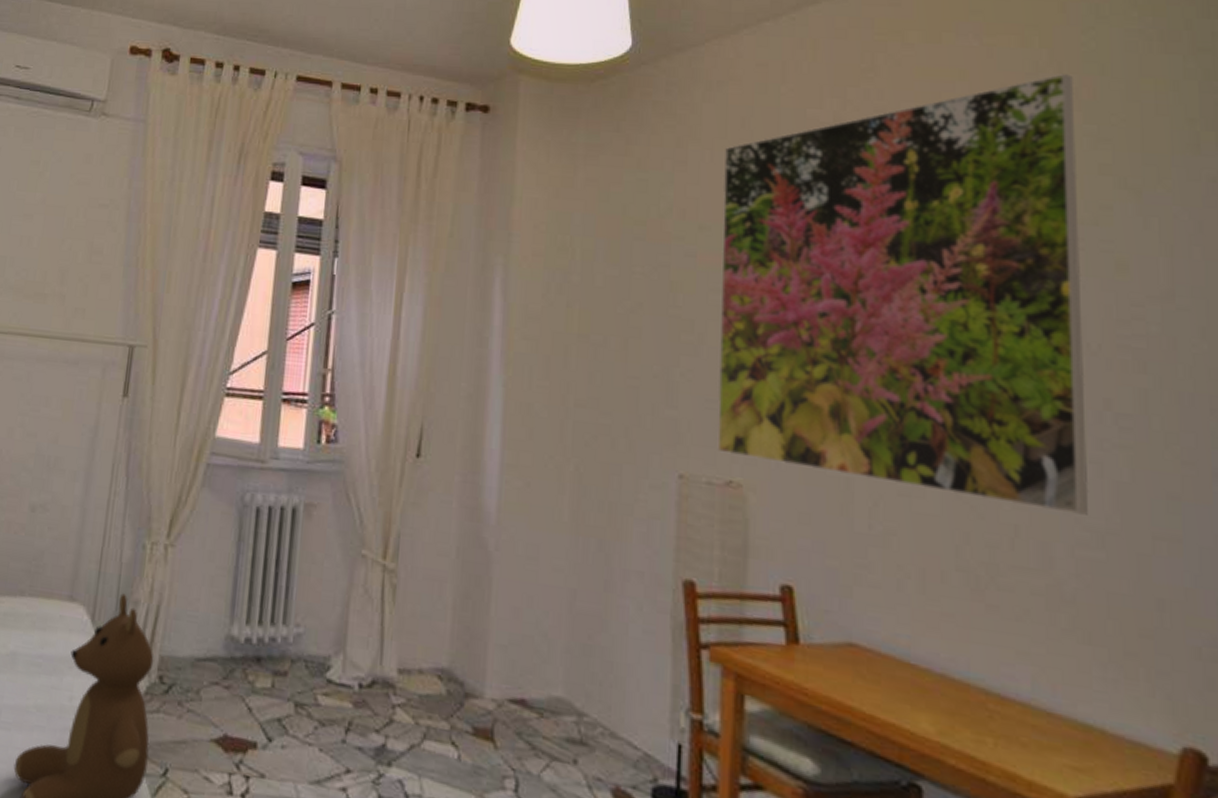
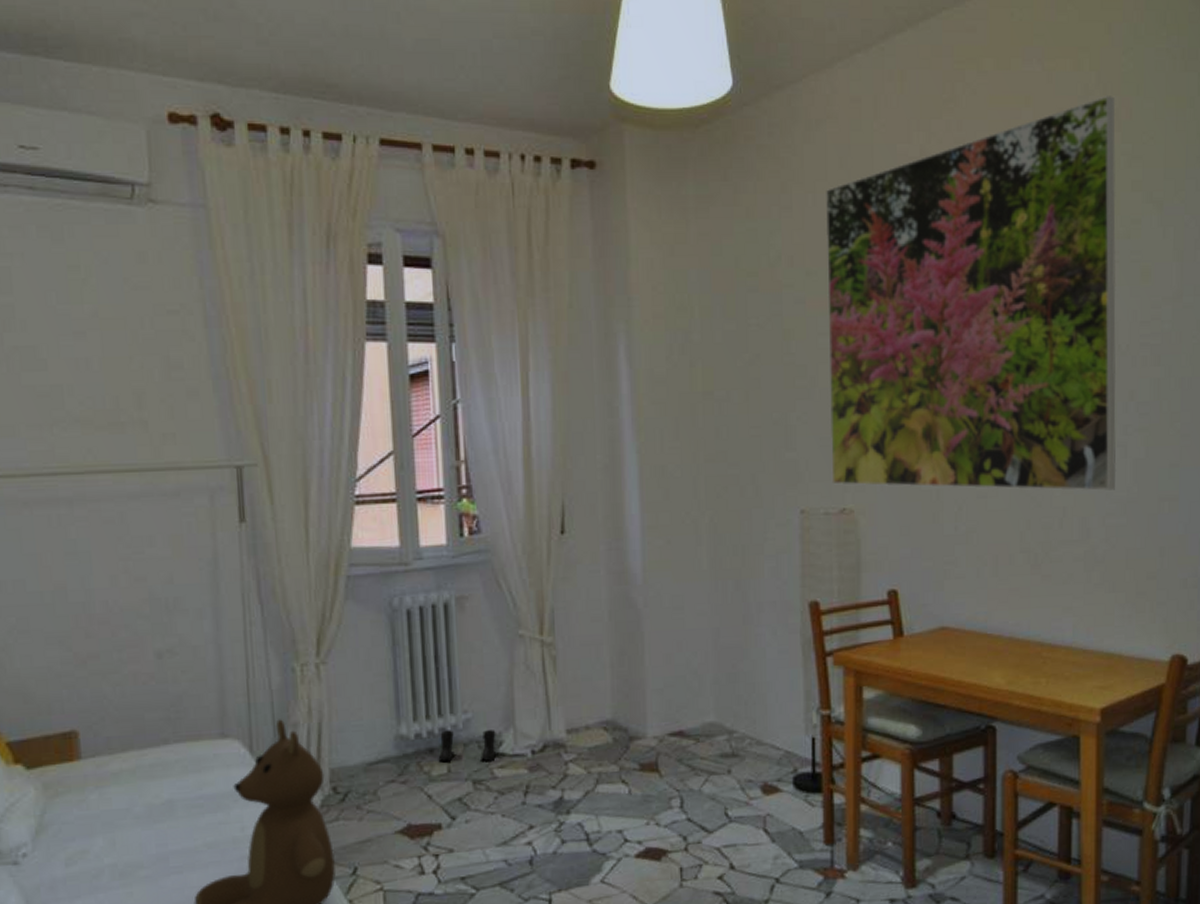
boots: none [264,640,326,685] -> present [438,730,497,762]

